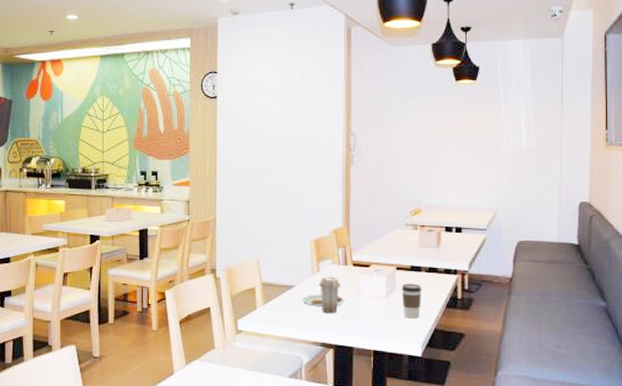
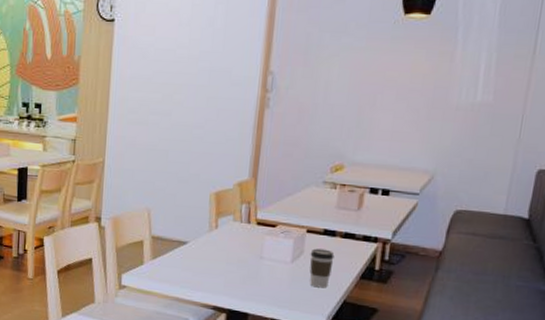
plate: present [301,276,346,314] -> none [194,234,246,276]

